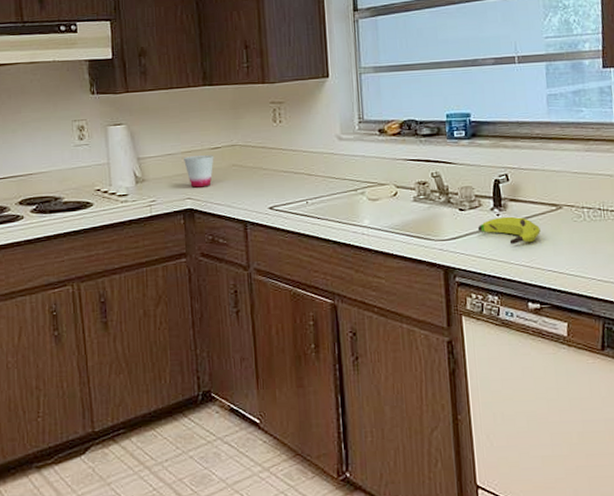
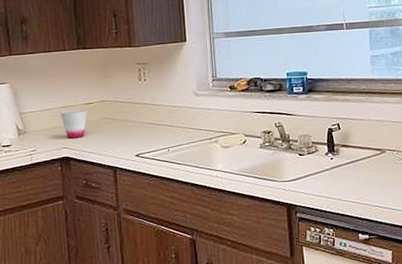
banana: present [477,216,541,244] -> none [314,160,368,184]

